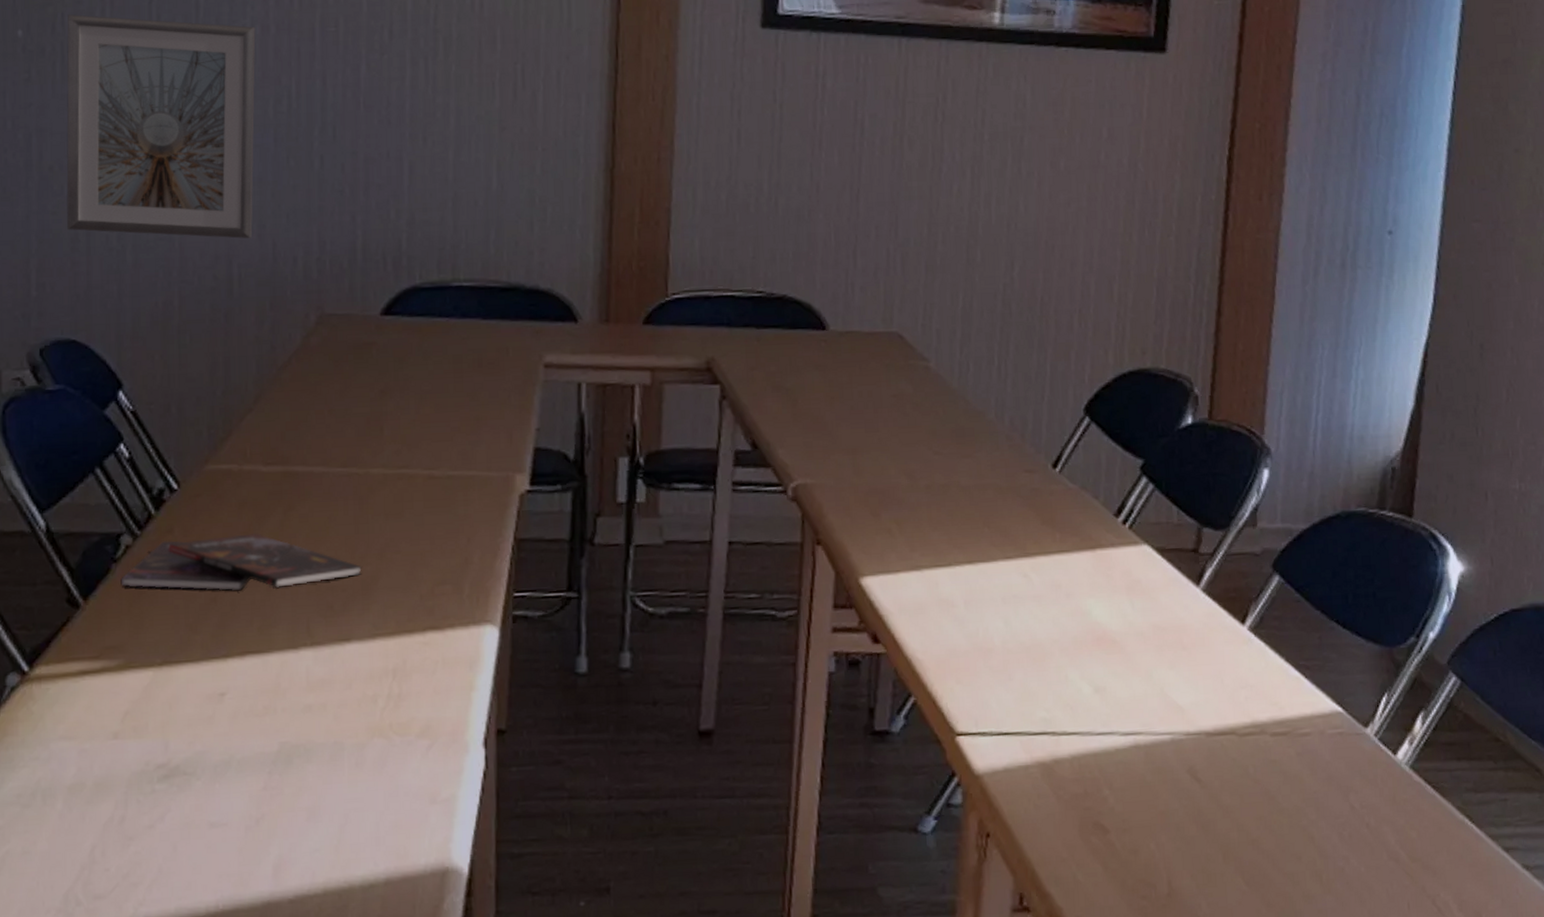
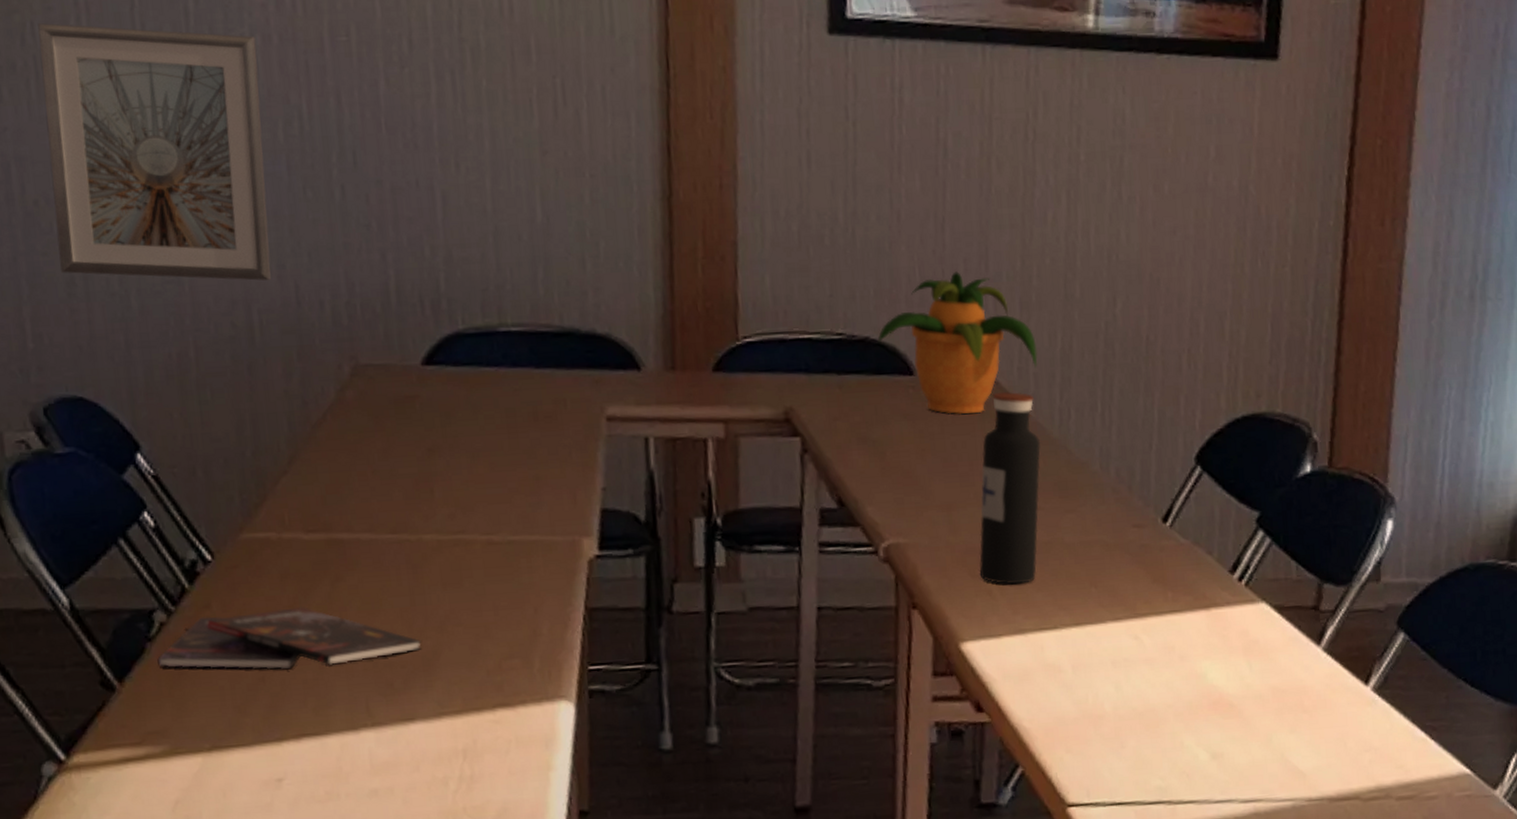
potted plant: none [794,237,941,366] -> present [877,271,1038,414]
water bottle: none [880,346,941,524] -> present [979,392,1041,585]

